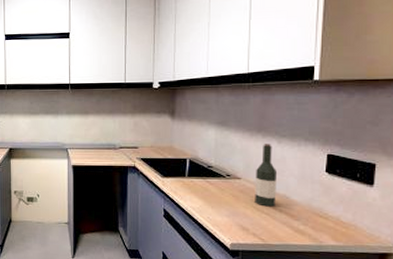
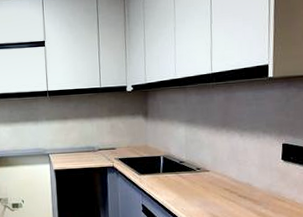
wine bottle: present [255,144,276,207] -> none [222,137,241,195]

